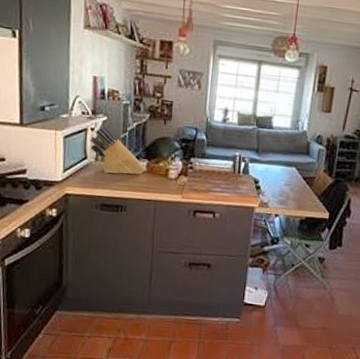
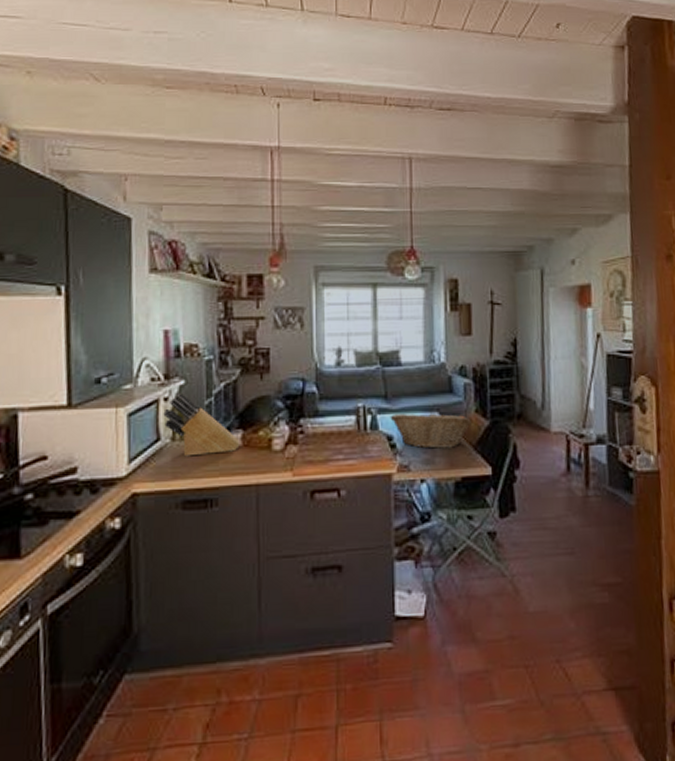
fruit basket: none [258,164,320,195] -> present [390,411,471,449]

